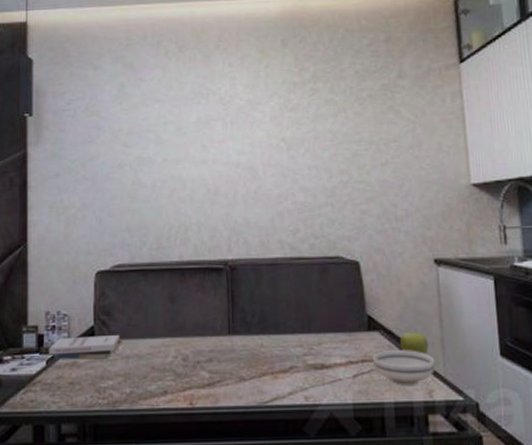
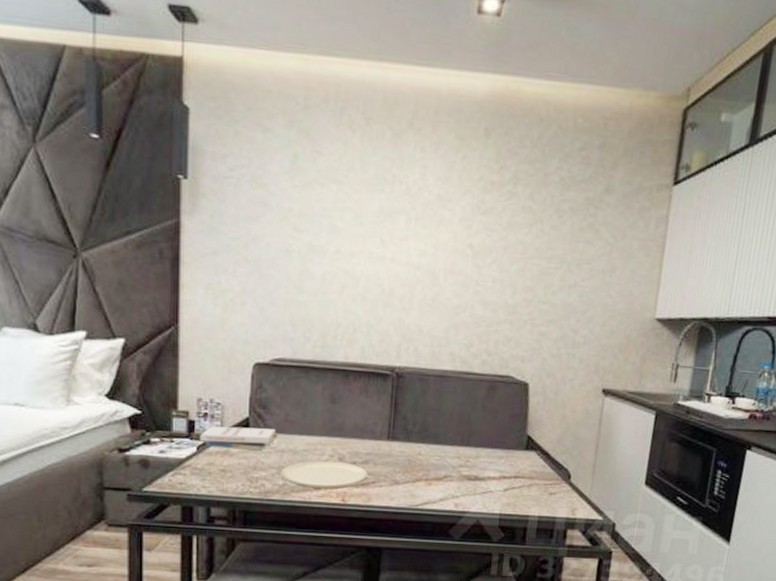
plate: none [127,362,213,394] -> present [281,460,368,489]
bowl: present [372,350,436,385] -> none [524,469,584,503]
fruit: present [399,332,429,355] -> none [553,454,581,477]

